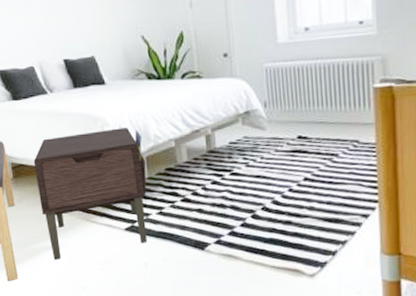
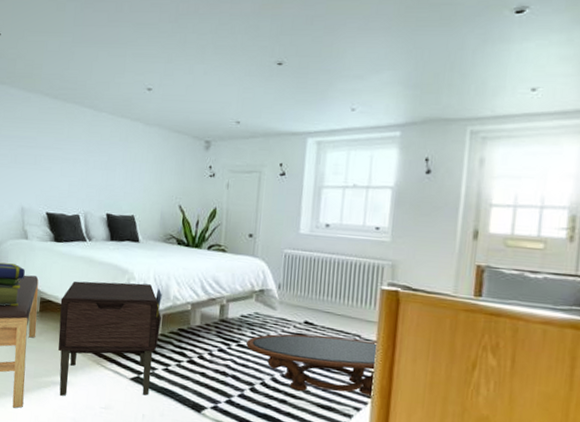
coffee table: none [240,144,381,209] -> present [246,333,379,396]

